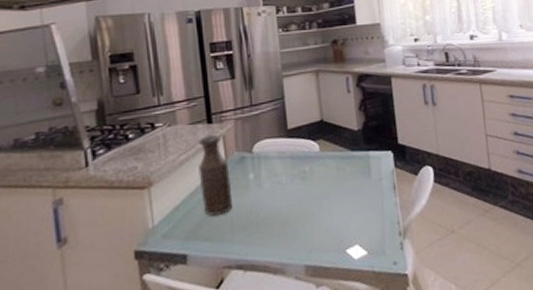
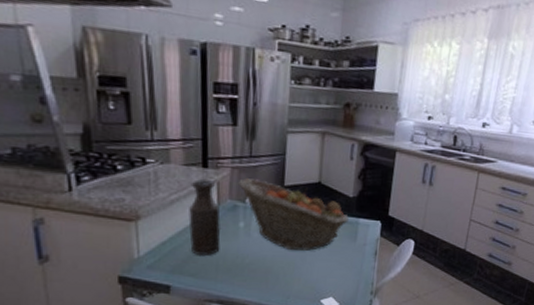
fruit basket: none [243,127,358,197] -> present [239,178,349,251]

